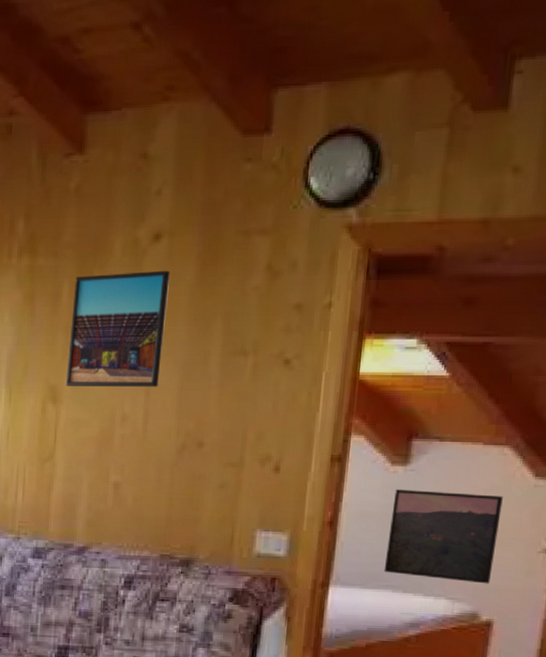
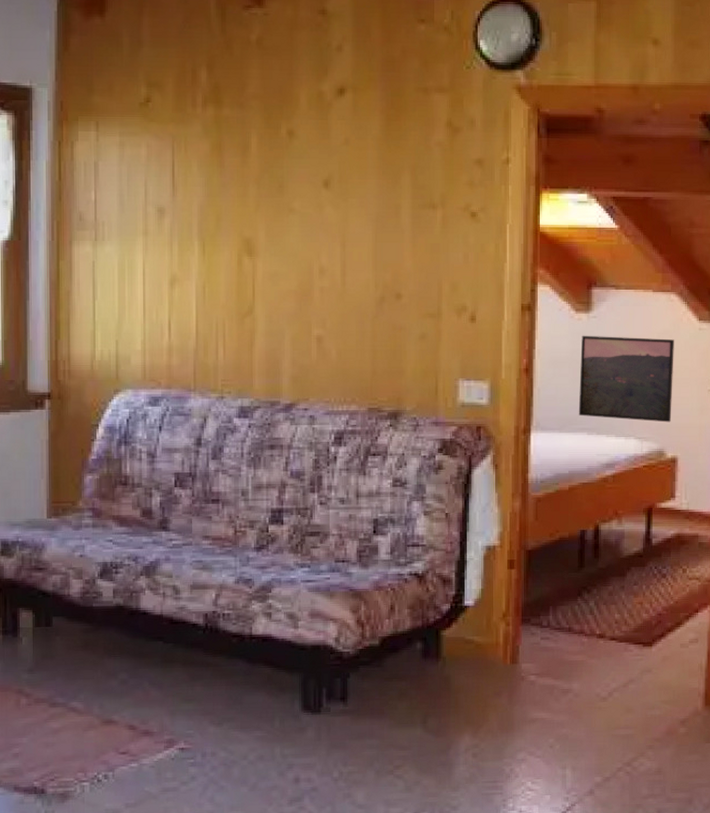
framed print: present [65,270,170,387] -> none [260,124,356,239]

